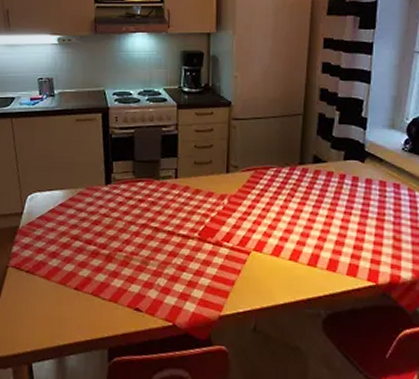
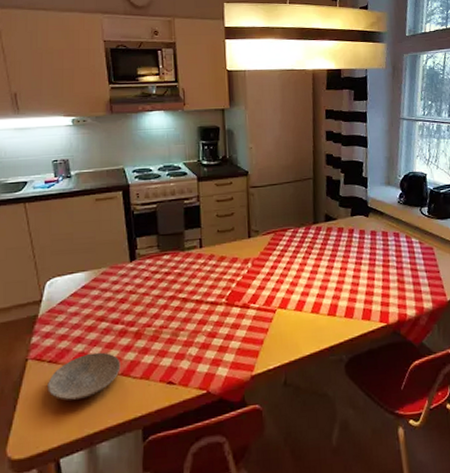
plate: none [24,269,91,311] -> present [47,352,121,401]

